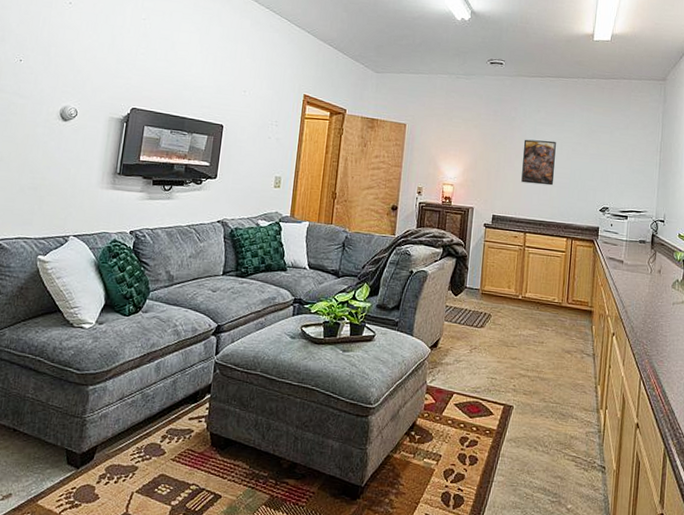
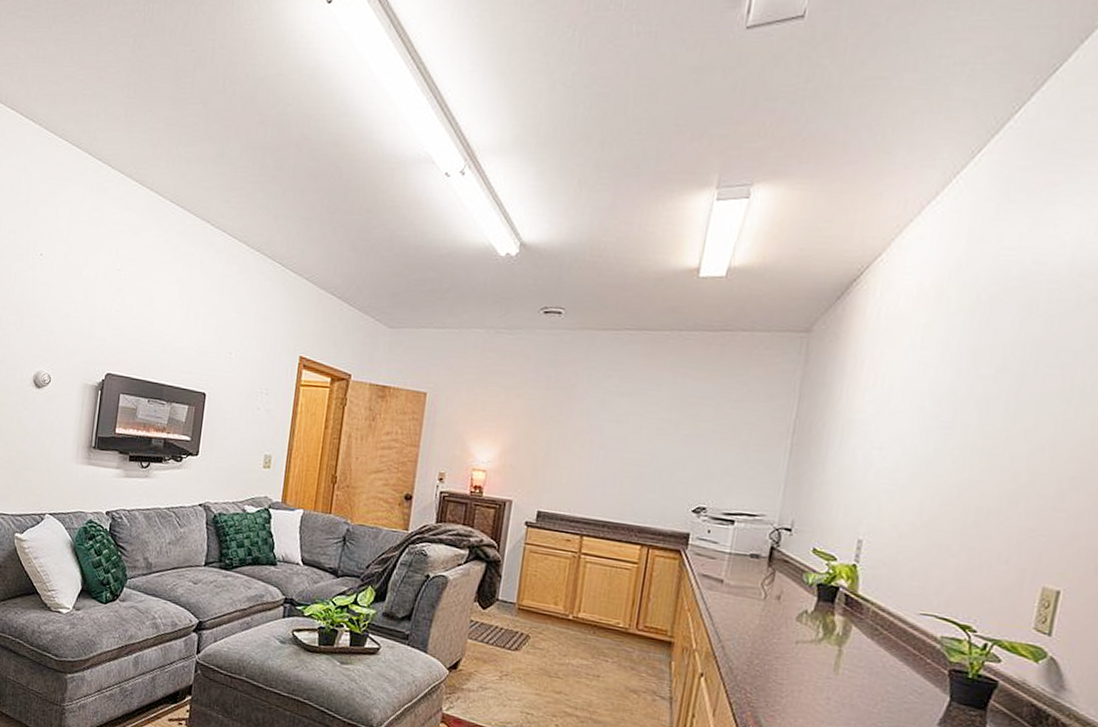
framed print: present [521,139,556,186] -> none [580,413,634,476]

